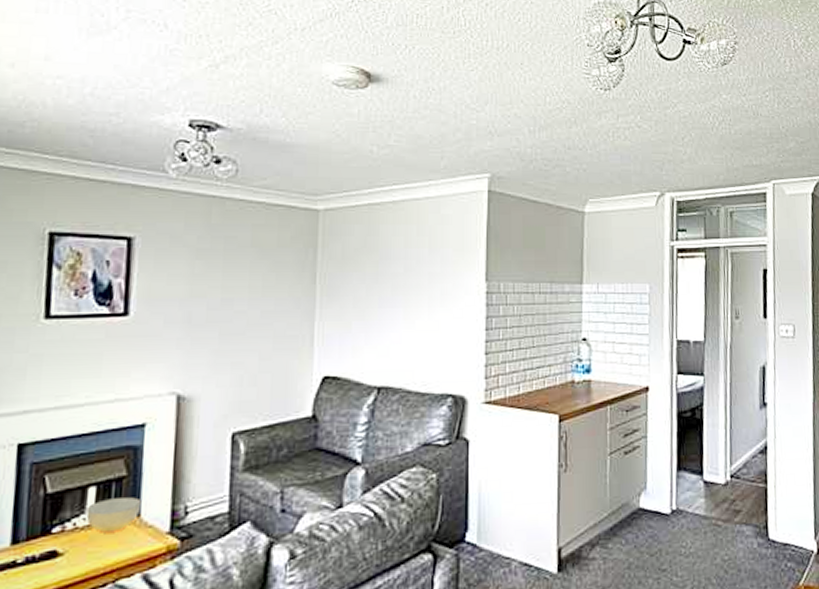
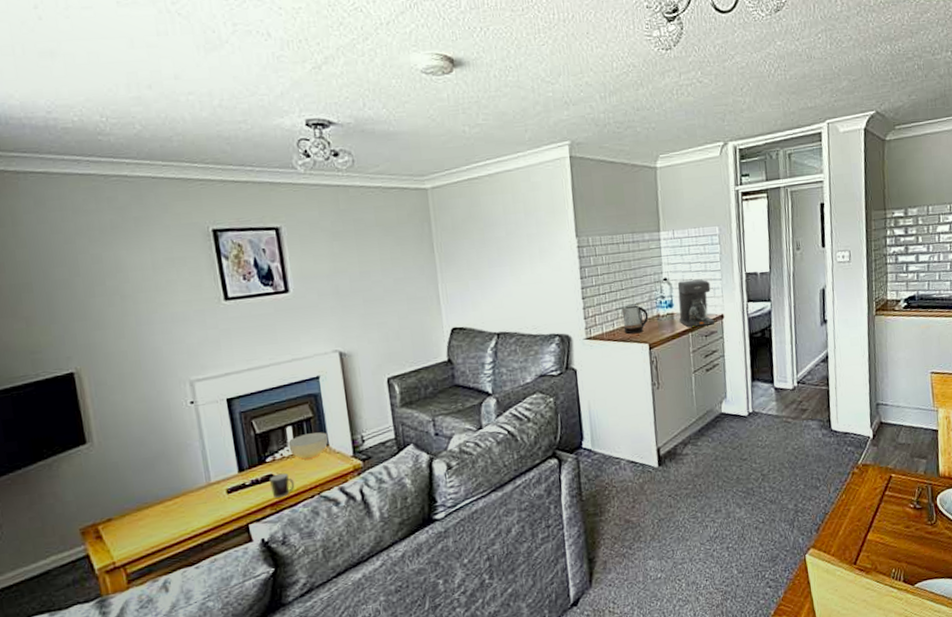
mug: none [49,549,84,585] -> present [269,472,295,499]
kettle: none [530,365,561,402] -> present [621,304,649,334]
coffee maker: none [597,343,639,399] -> present [677,279,715,328]

